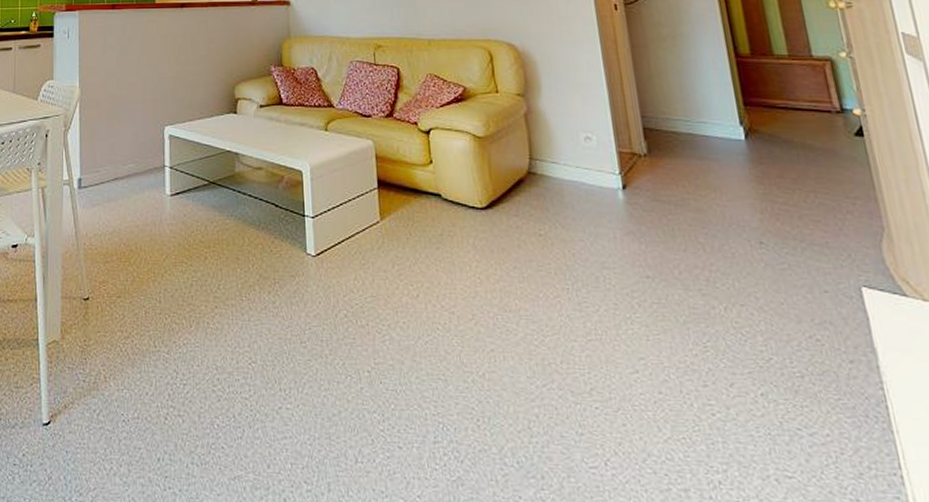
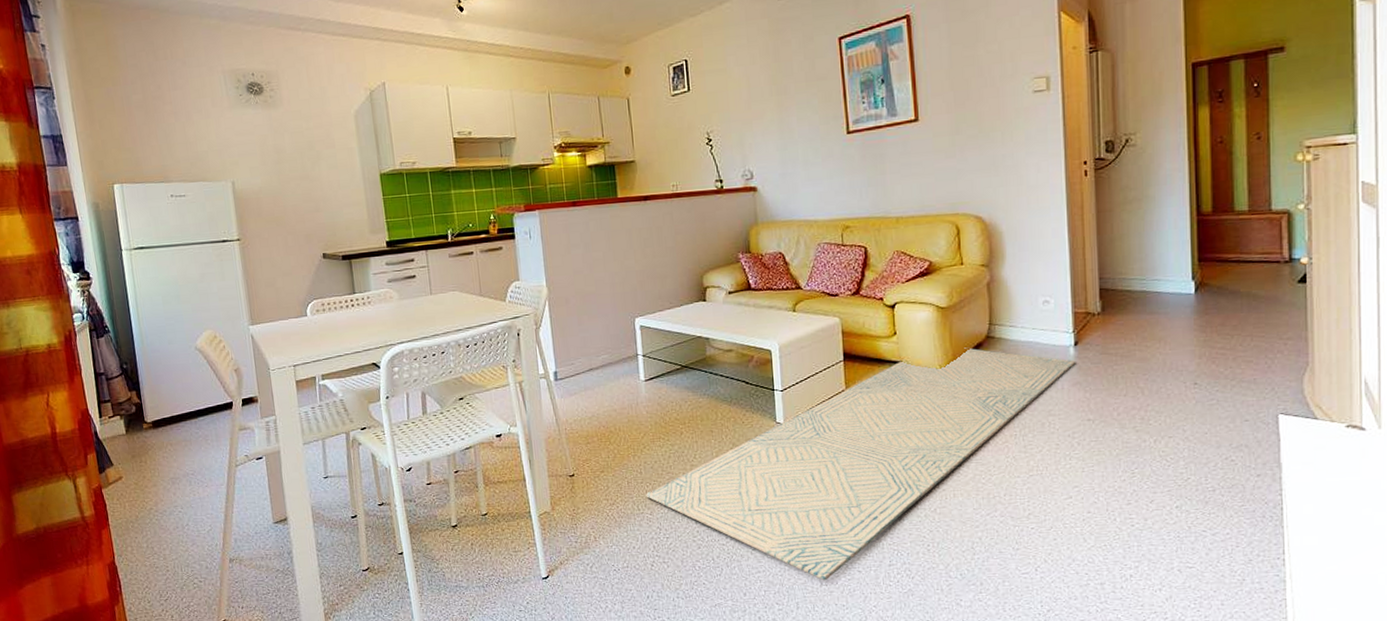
rug: none [164,183,627,457] -> present [646,347,1076,581]

